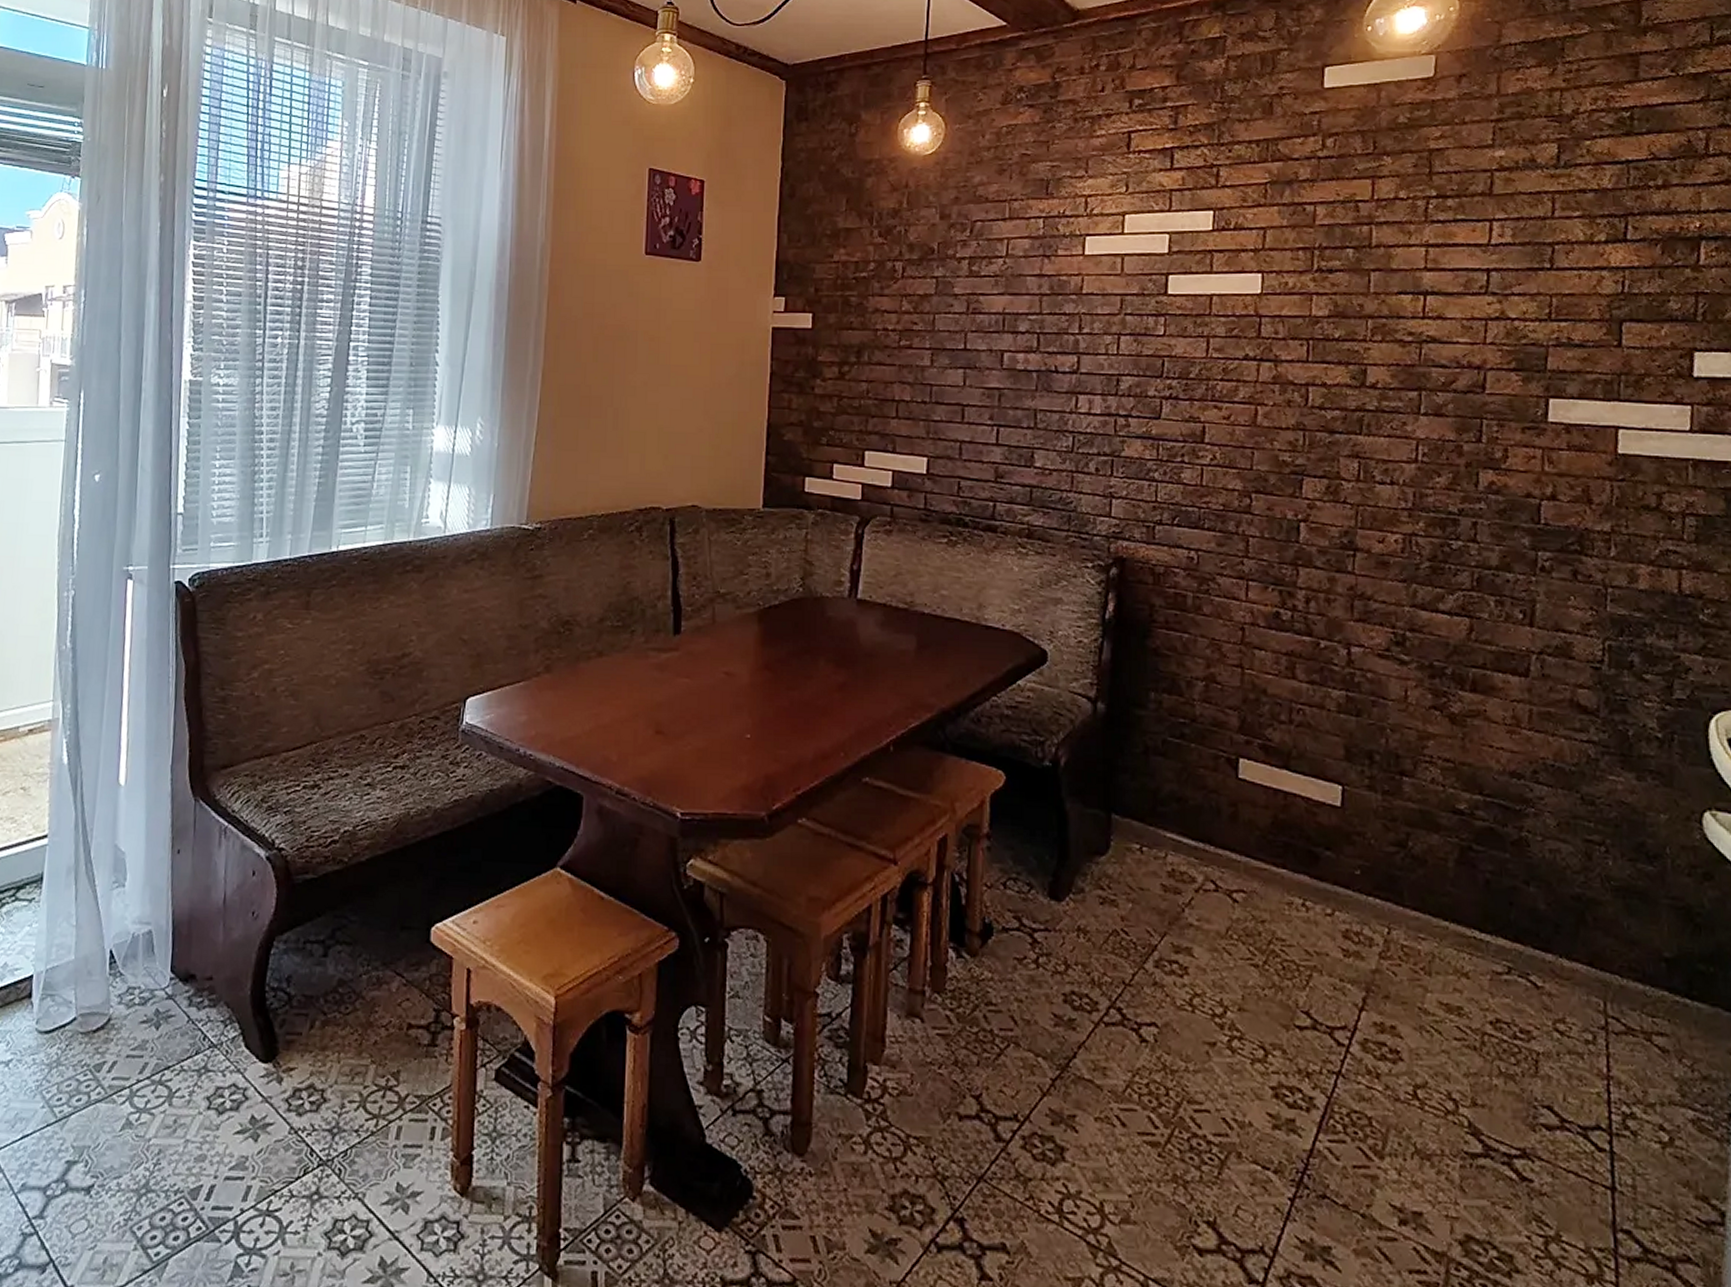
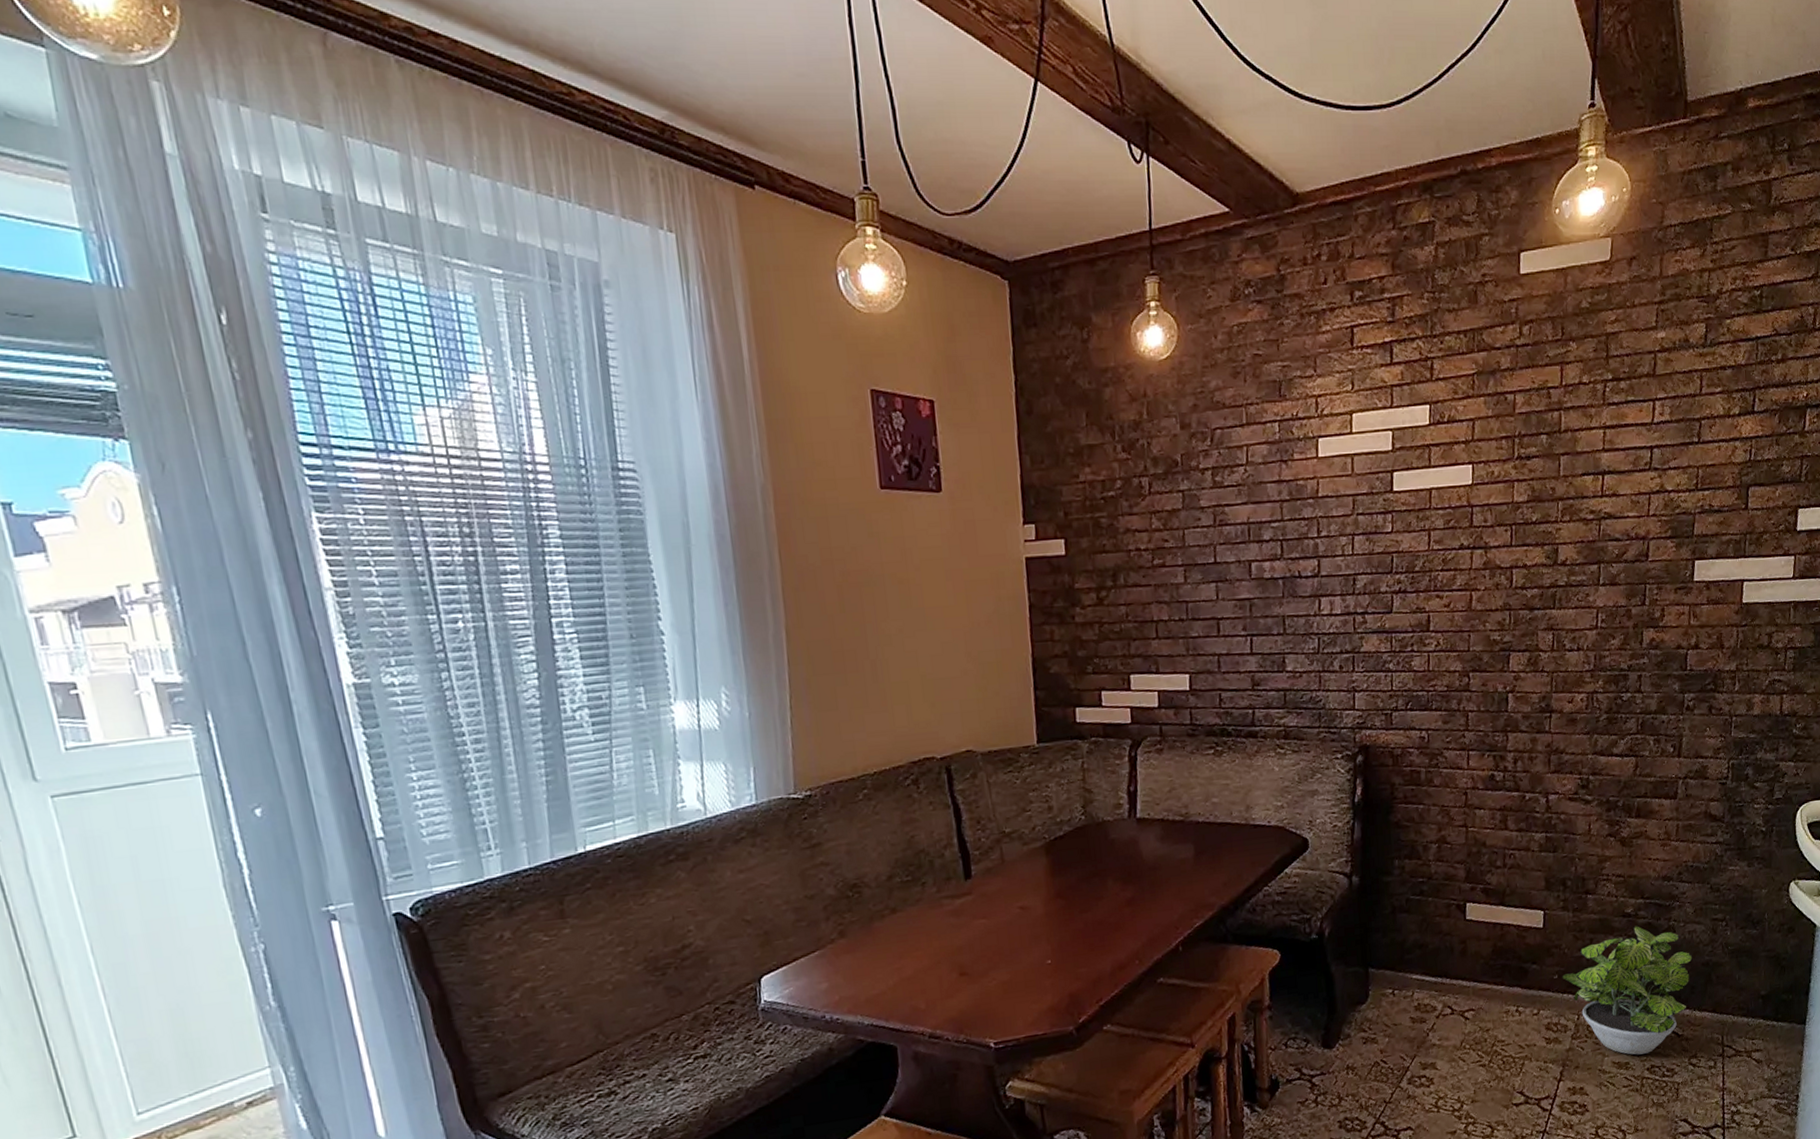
potted plant: none [1366,828,1555,1001] -> present [1562,926,1692,1055]

